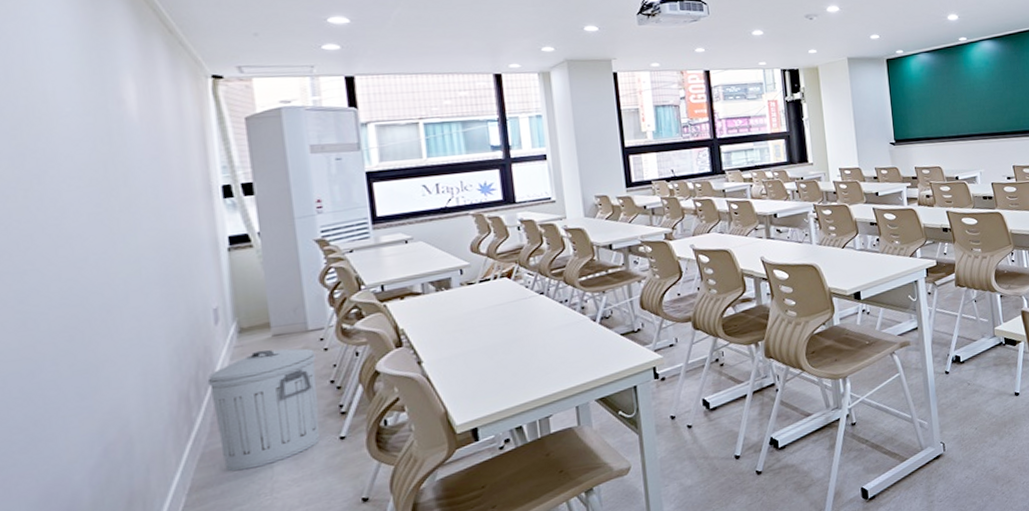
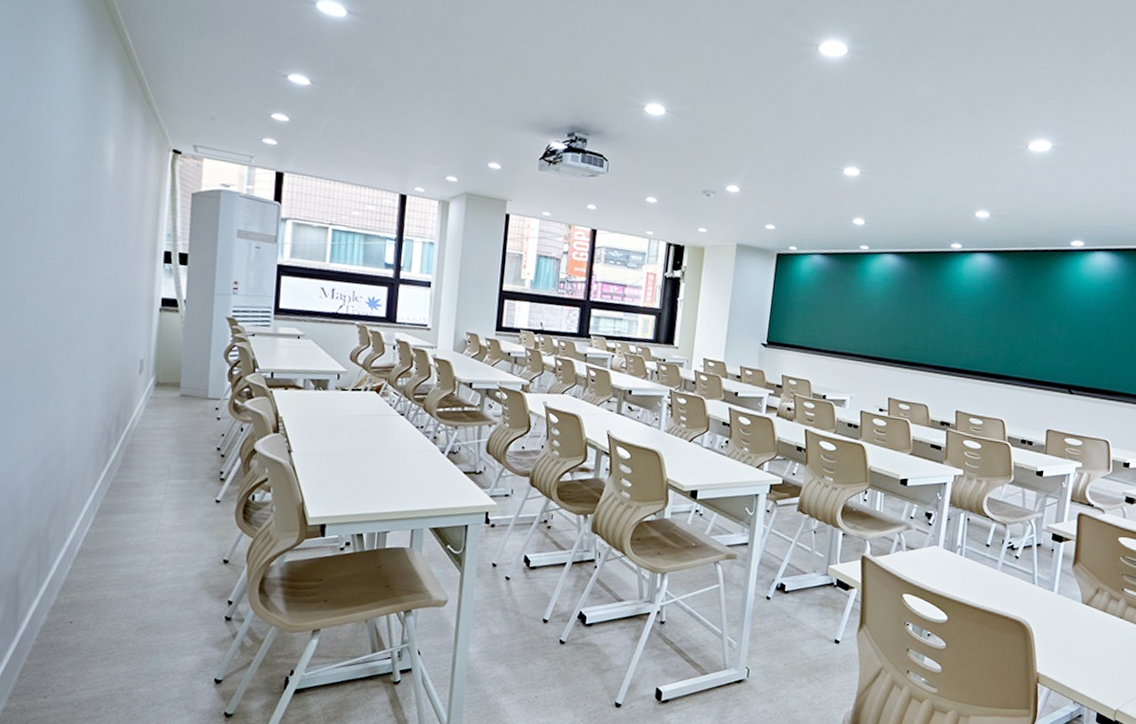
trash can: present [207,348,320,472] -> none [125,405,210,508]

